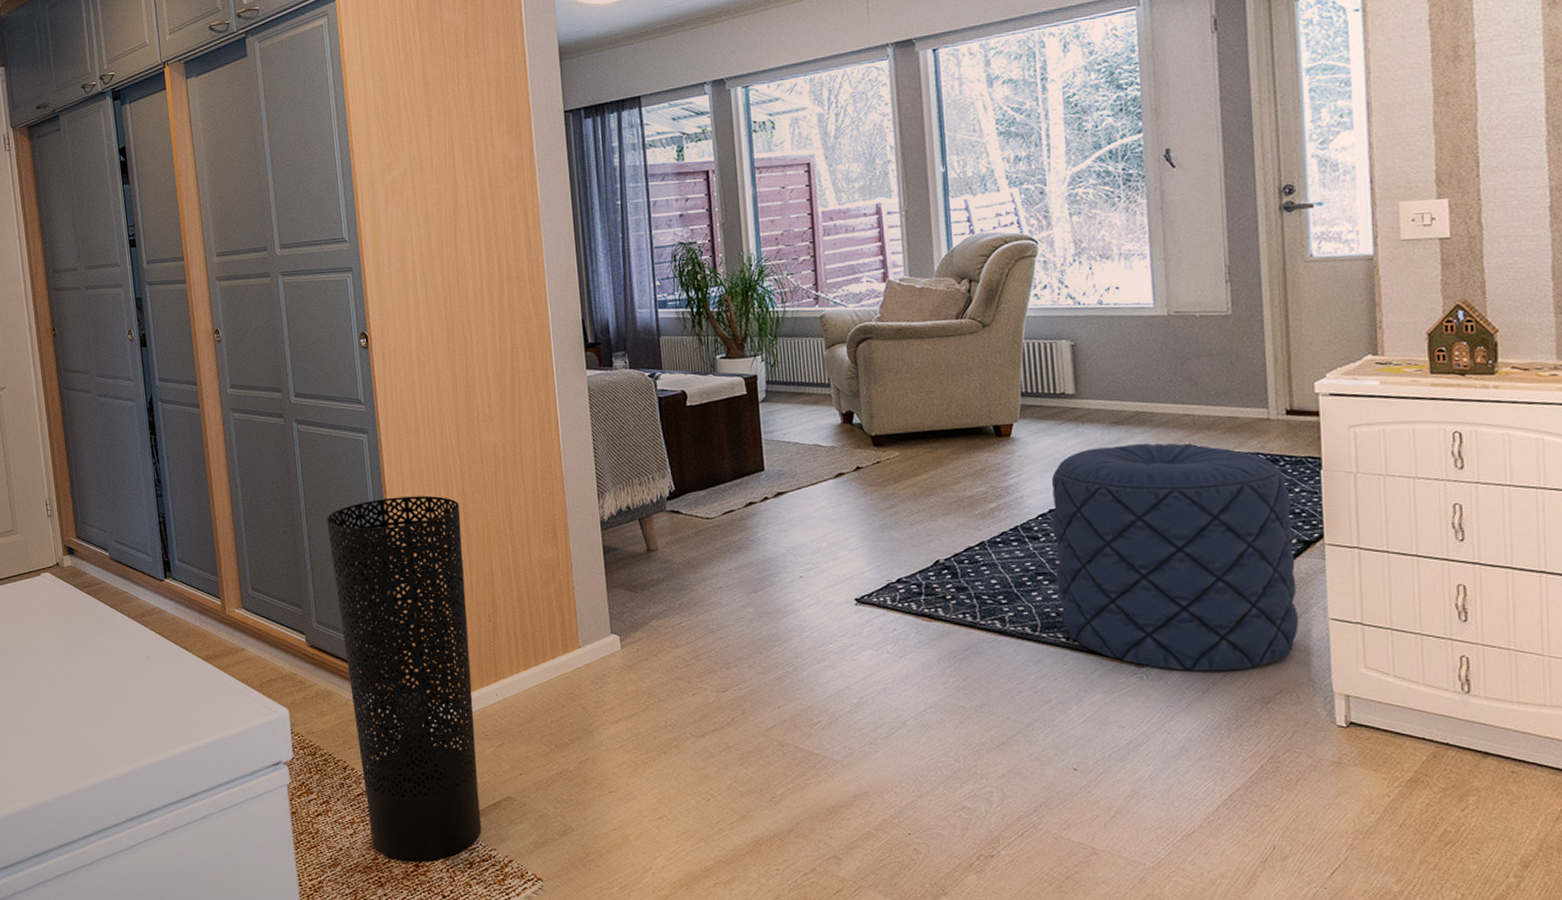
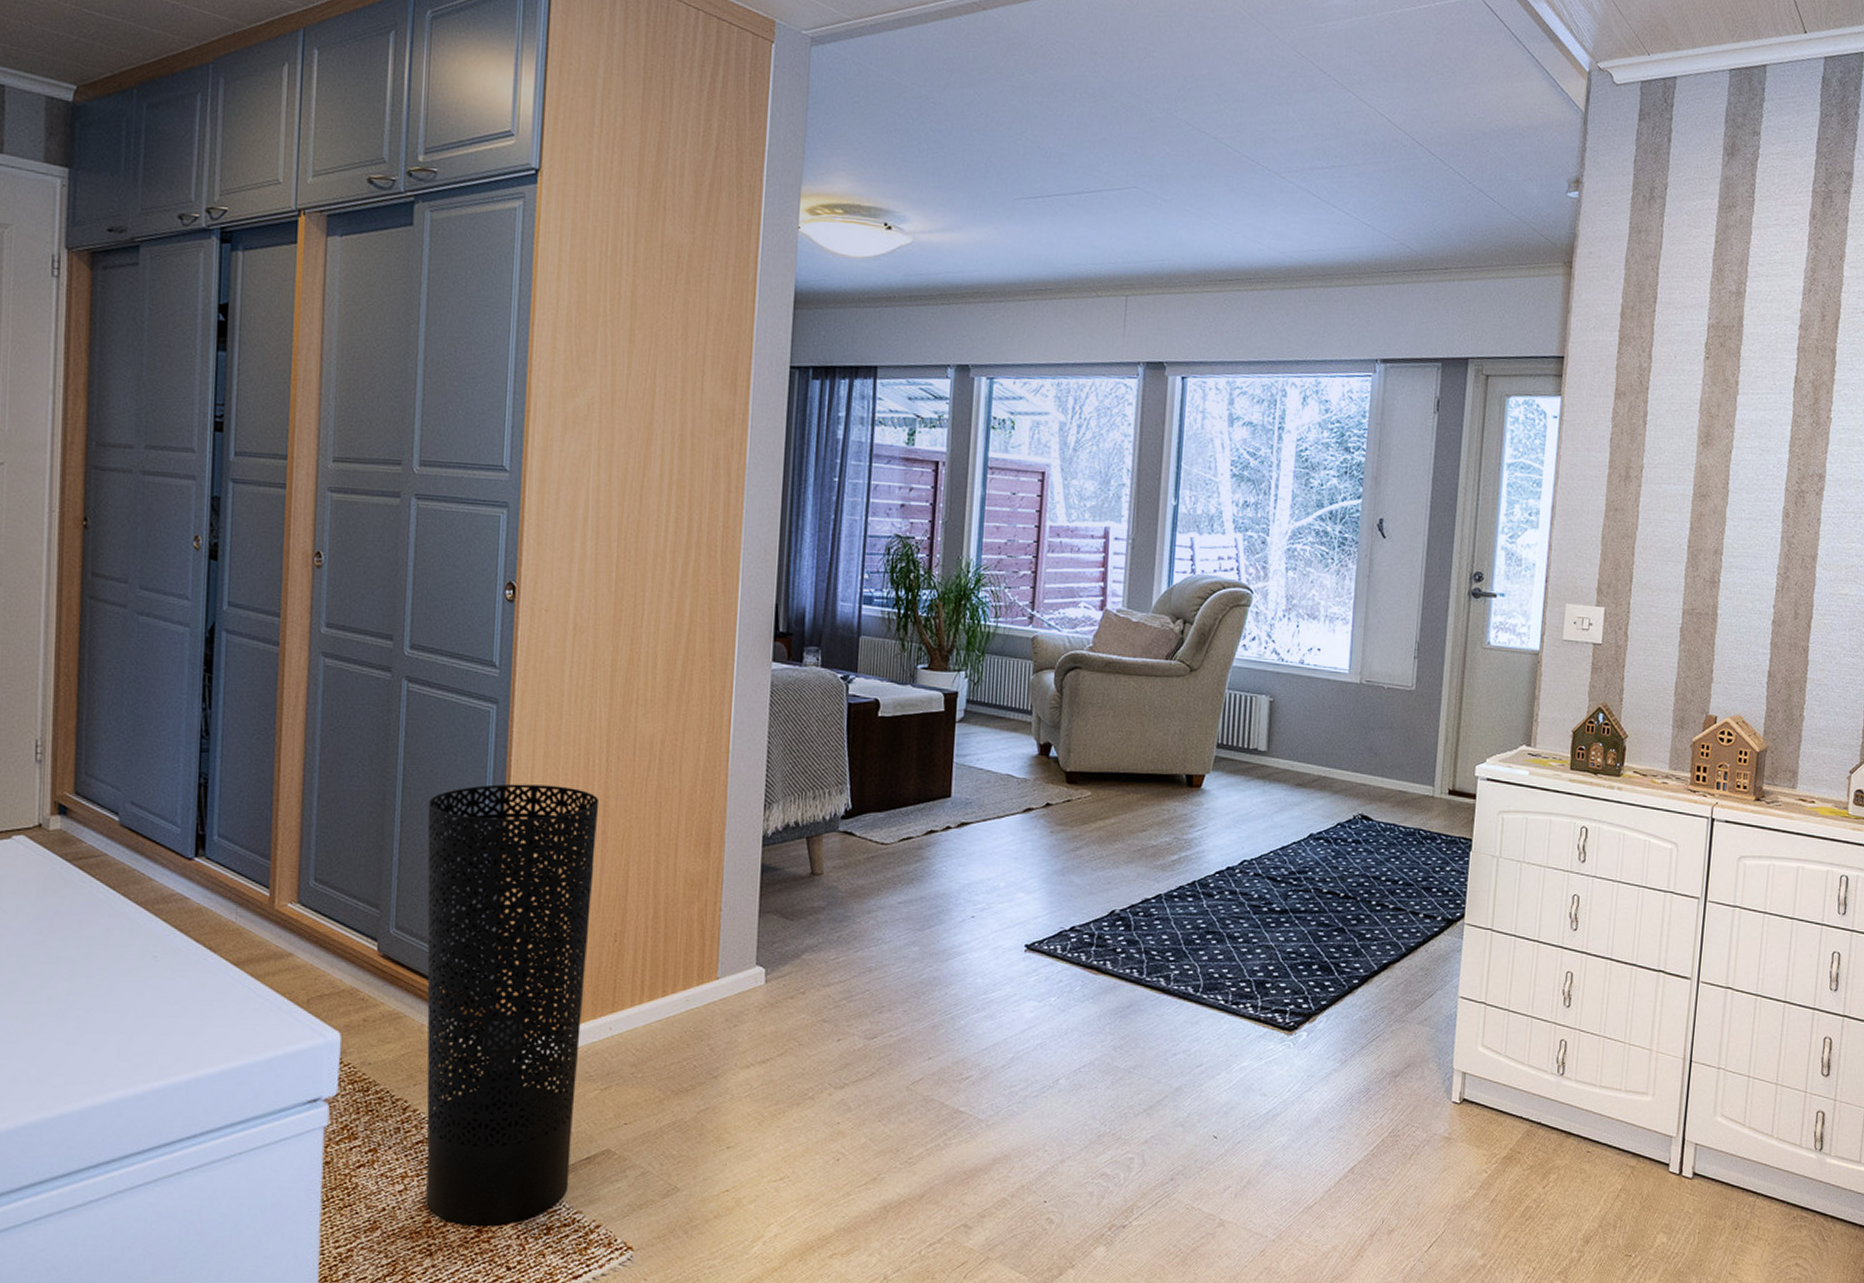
pouf: present [1051,442,1298,671] -> none [1224,808,1442,1043]

